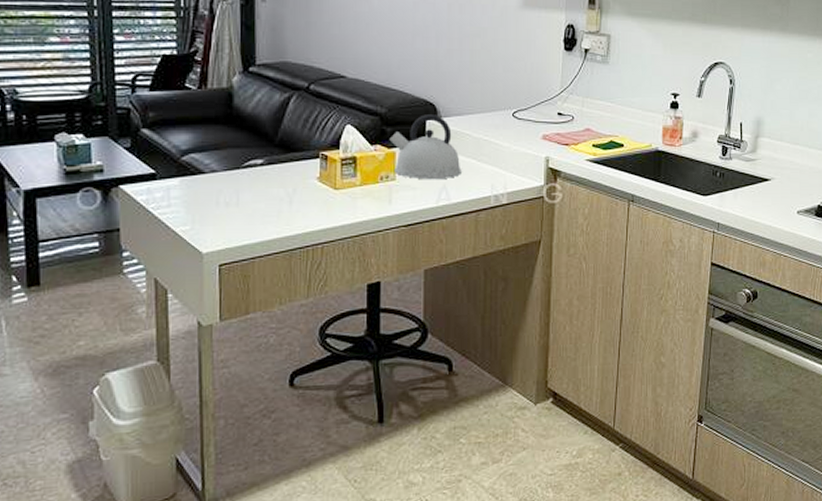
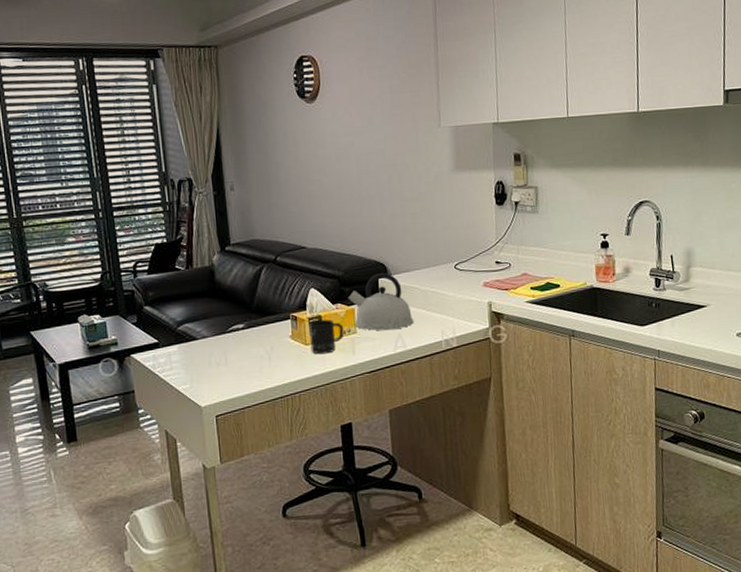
mug: none [341,161,381,201] -> present [309,319,344,354]

